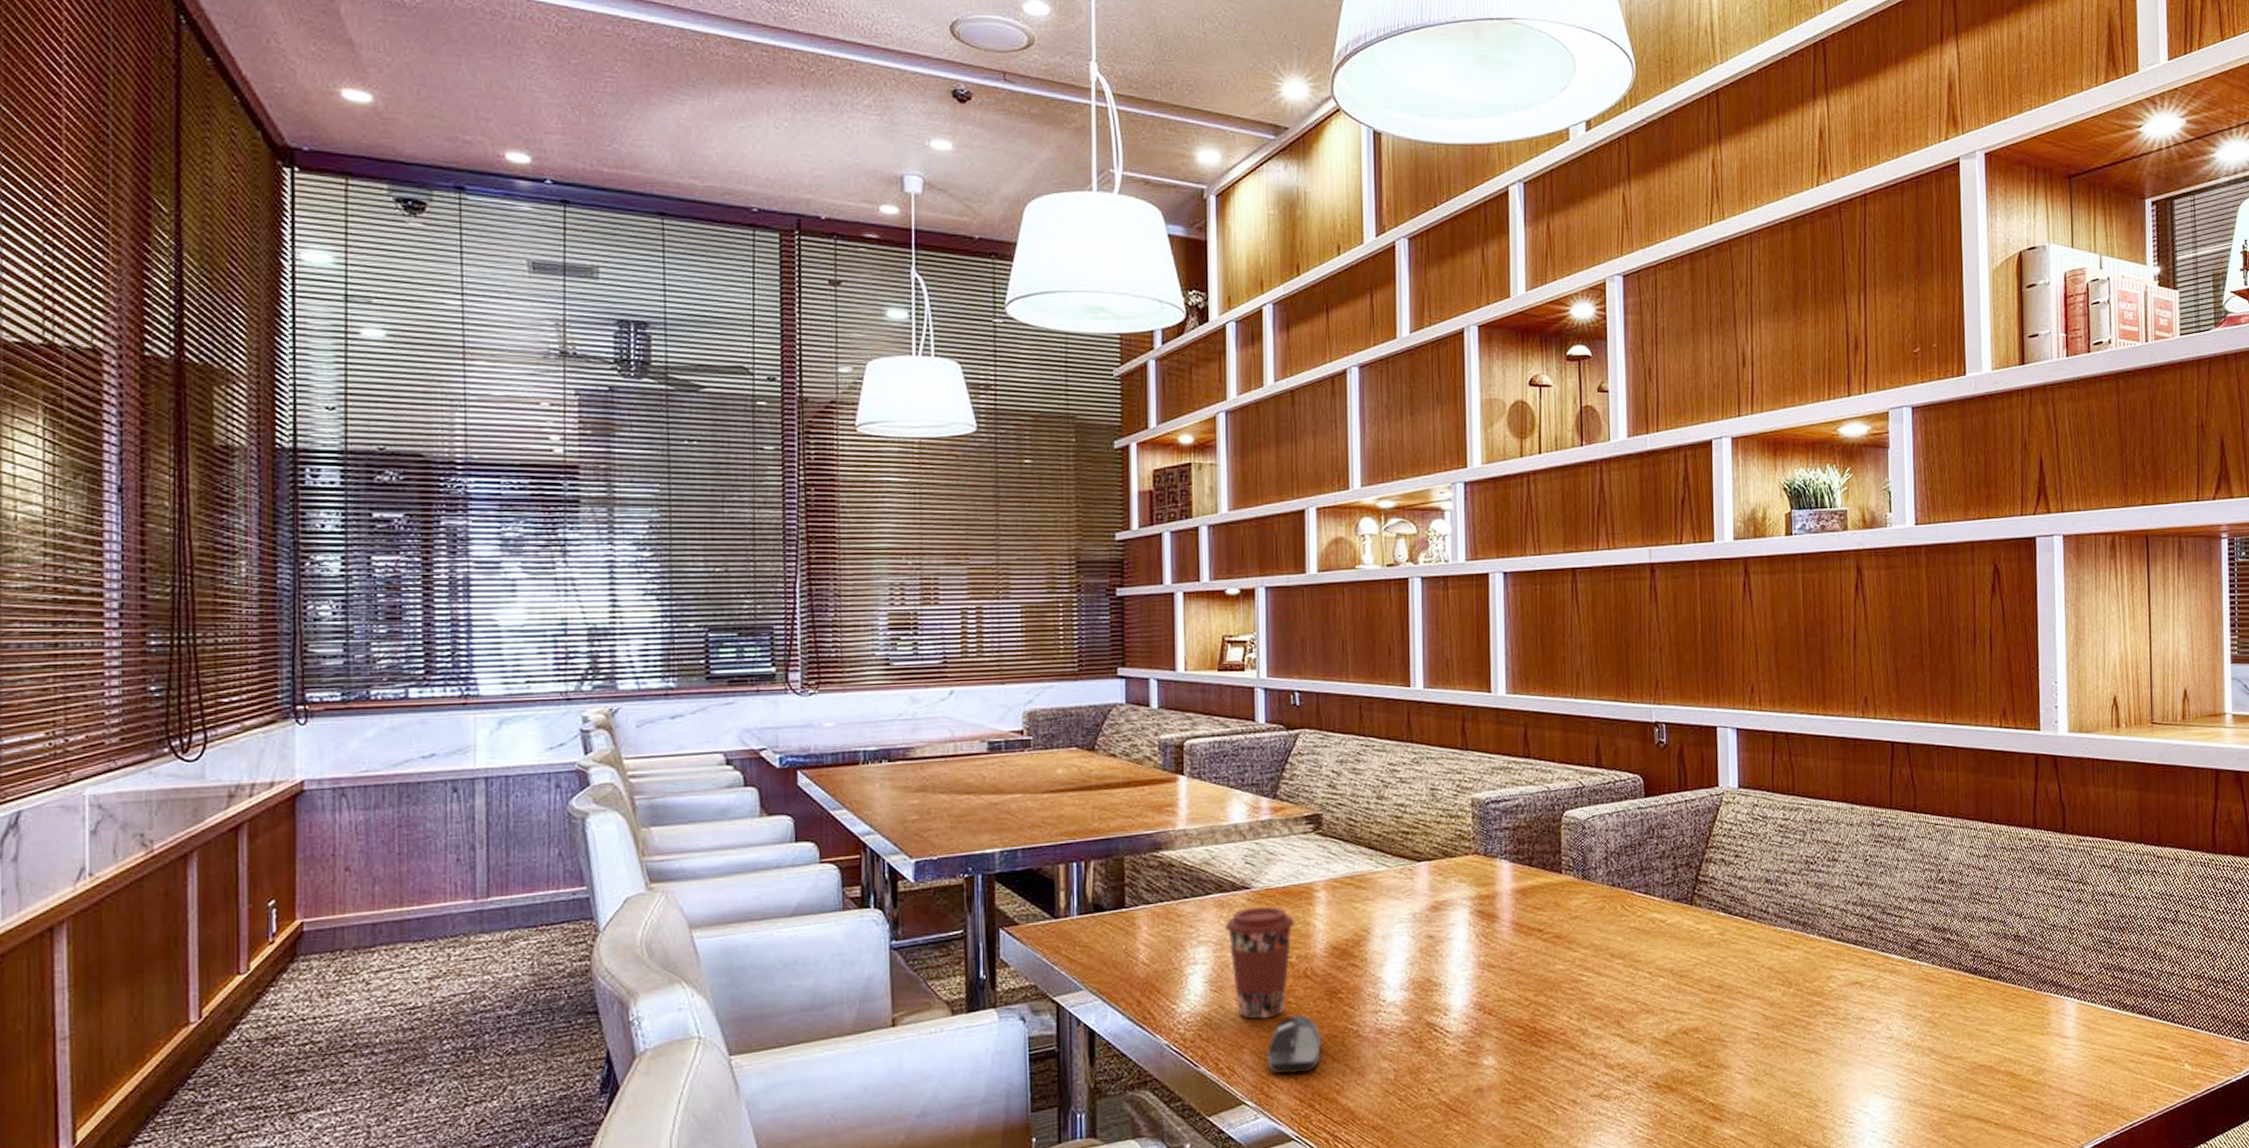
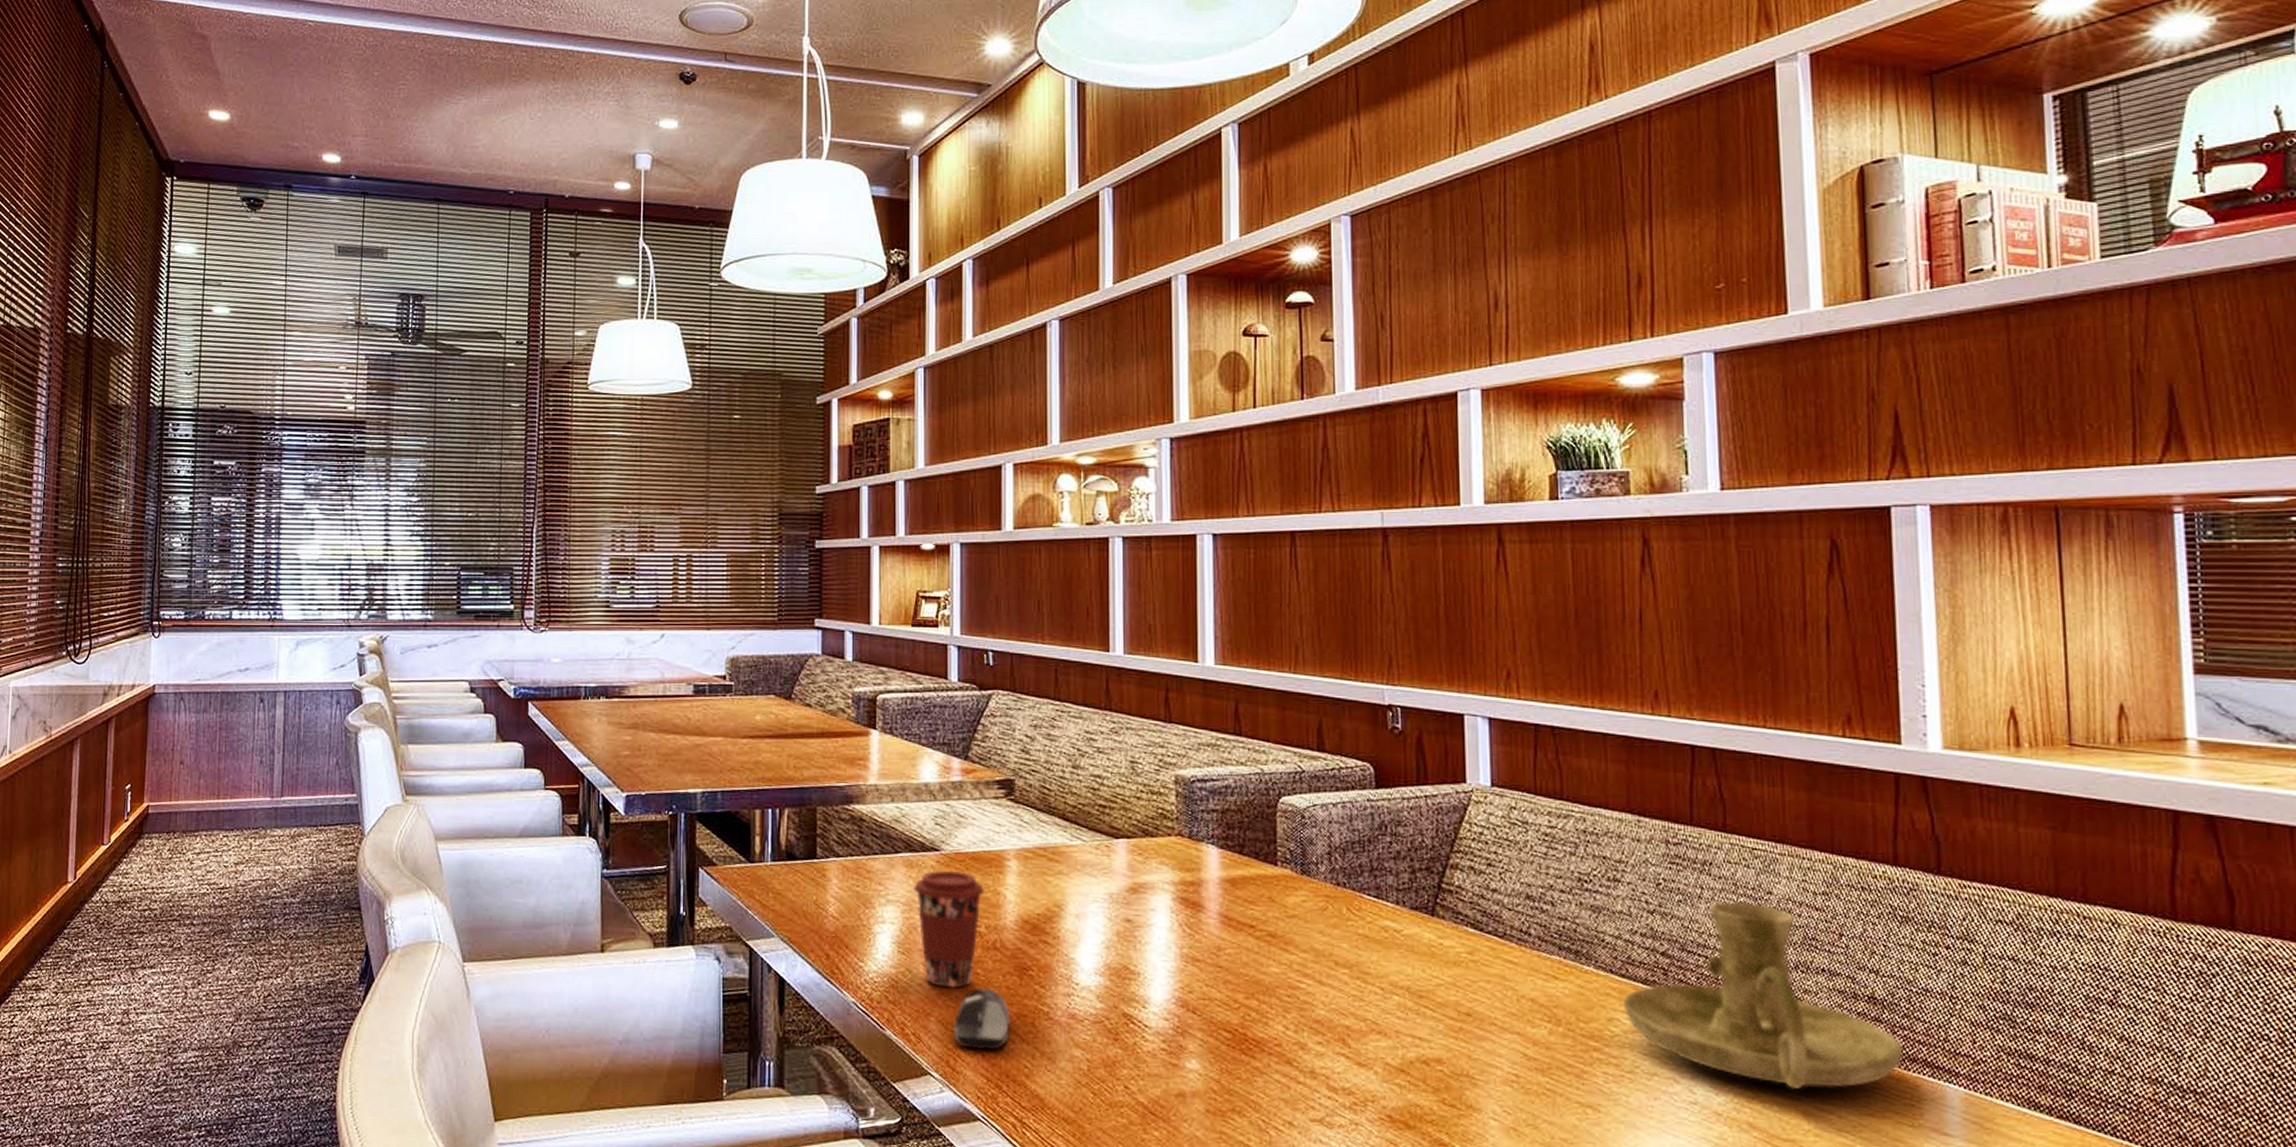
candle holder: none [1838,869,2038,1016] -> present [1622,901,1903,1089]

